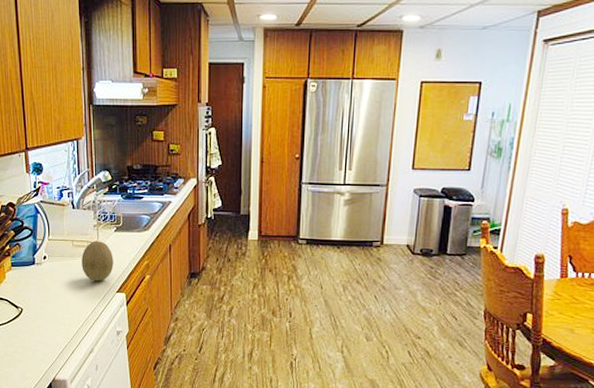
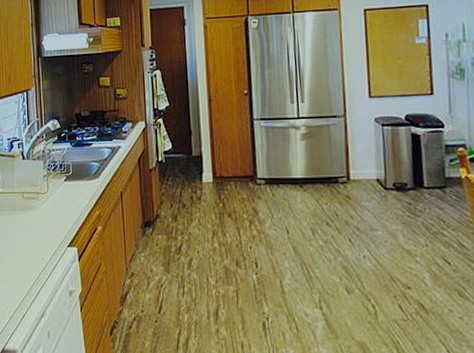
fruit: present [81,241,114,282] -> none [32,192,64,236]

